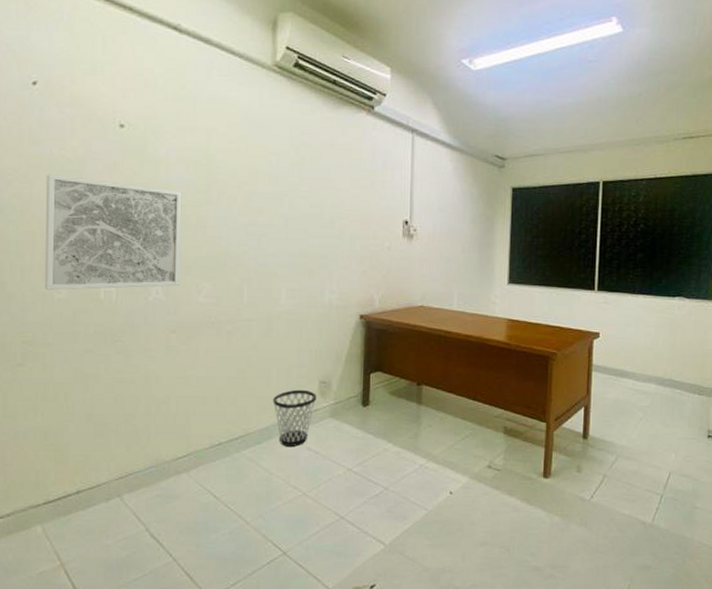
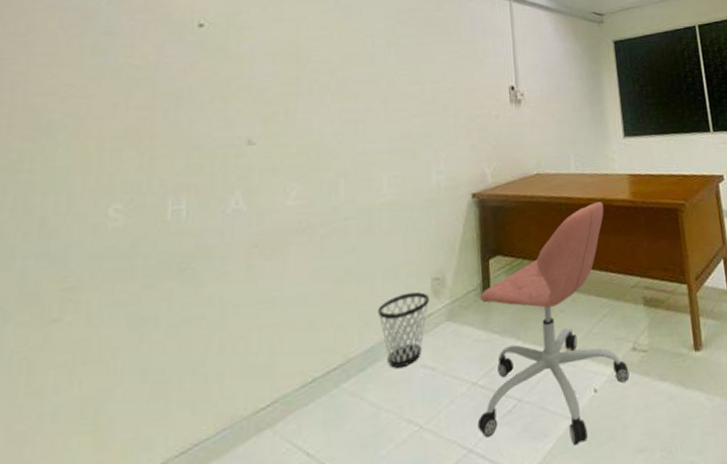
wall art: present [45,174,182,290] -> none [97,84,268,219]
office chair: none [349,339,482,530] -> present [477,201,630,446]

